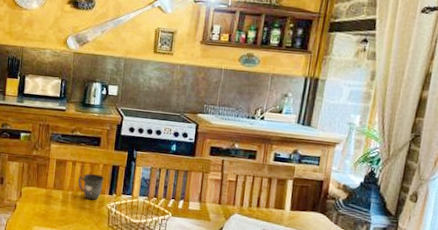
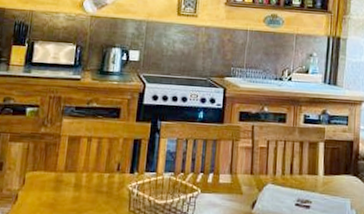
mug: present [78,173,105,200] -> none [94,150,125,182]

